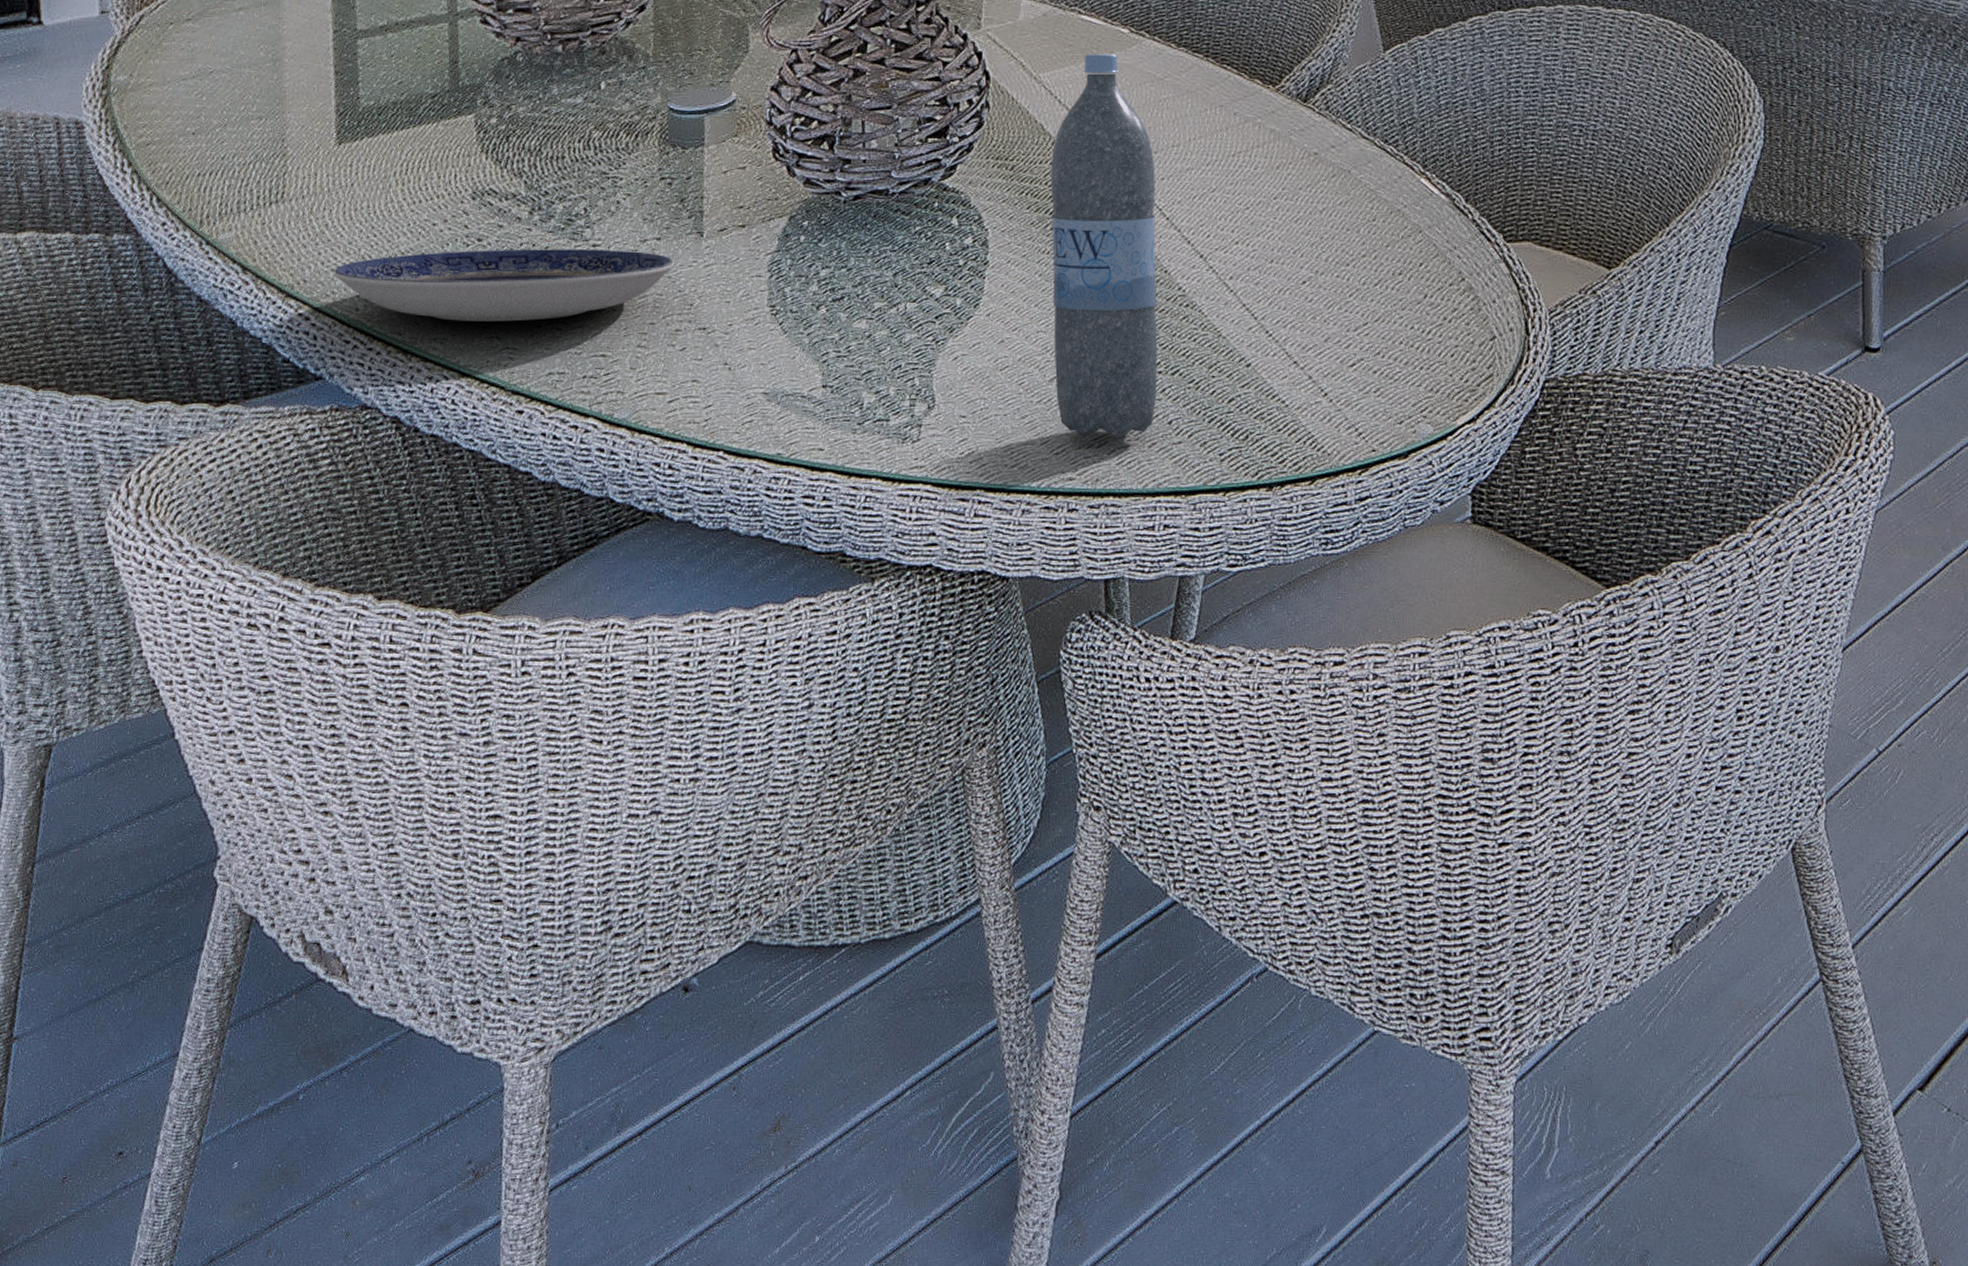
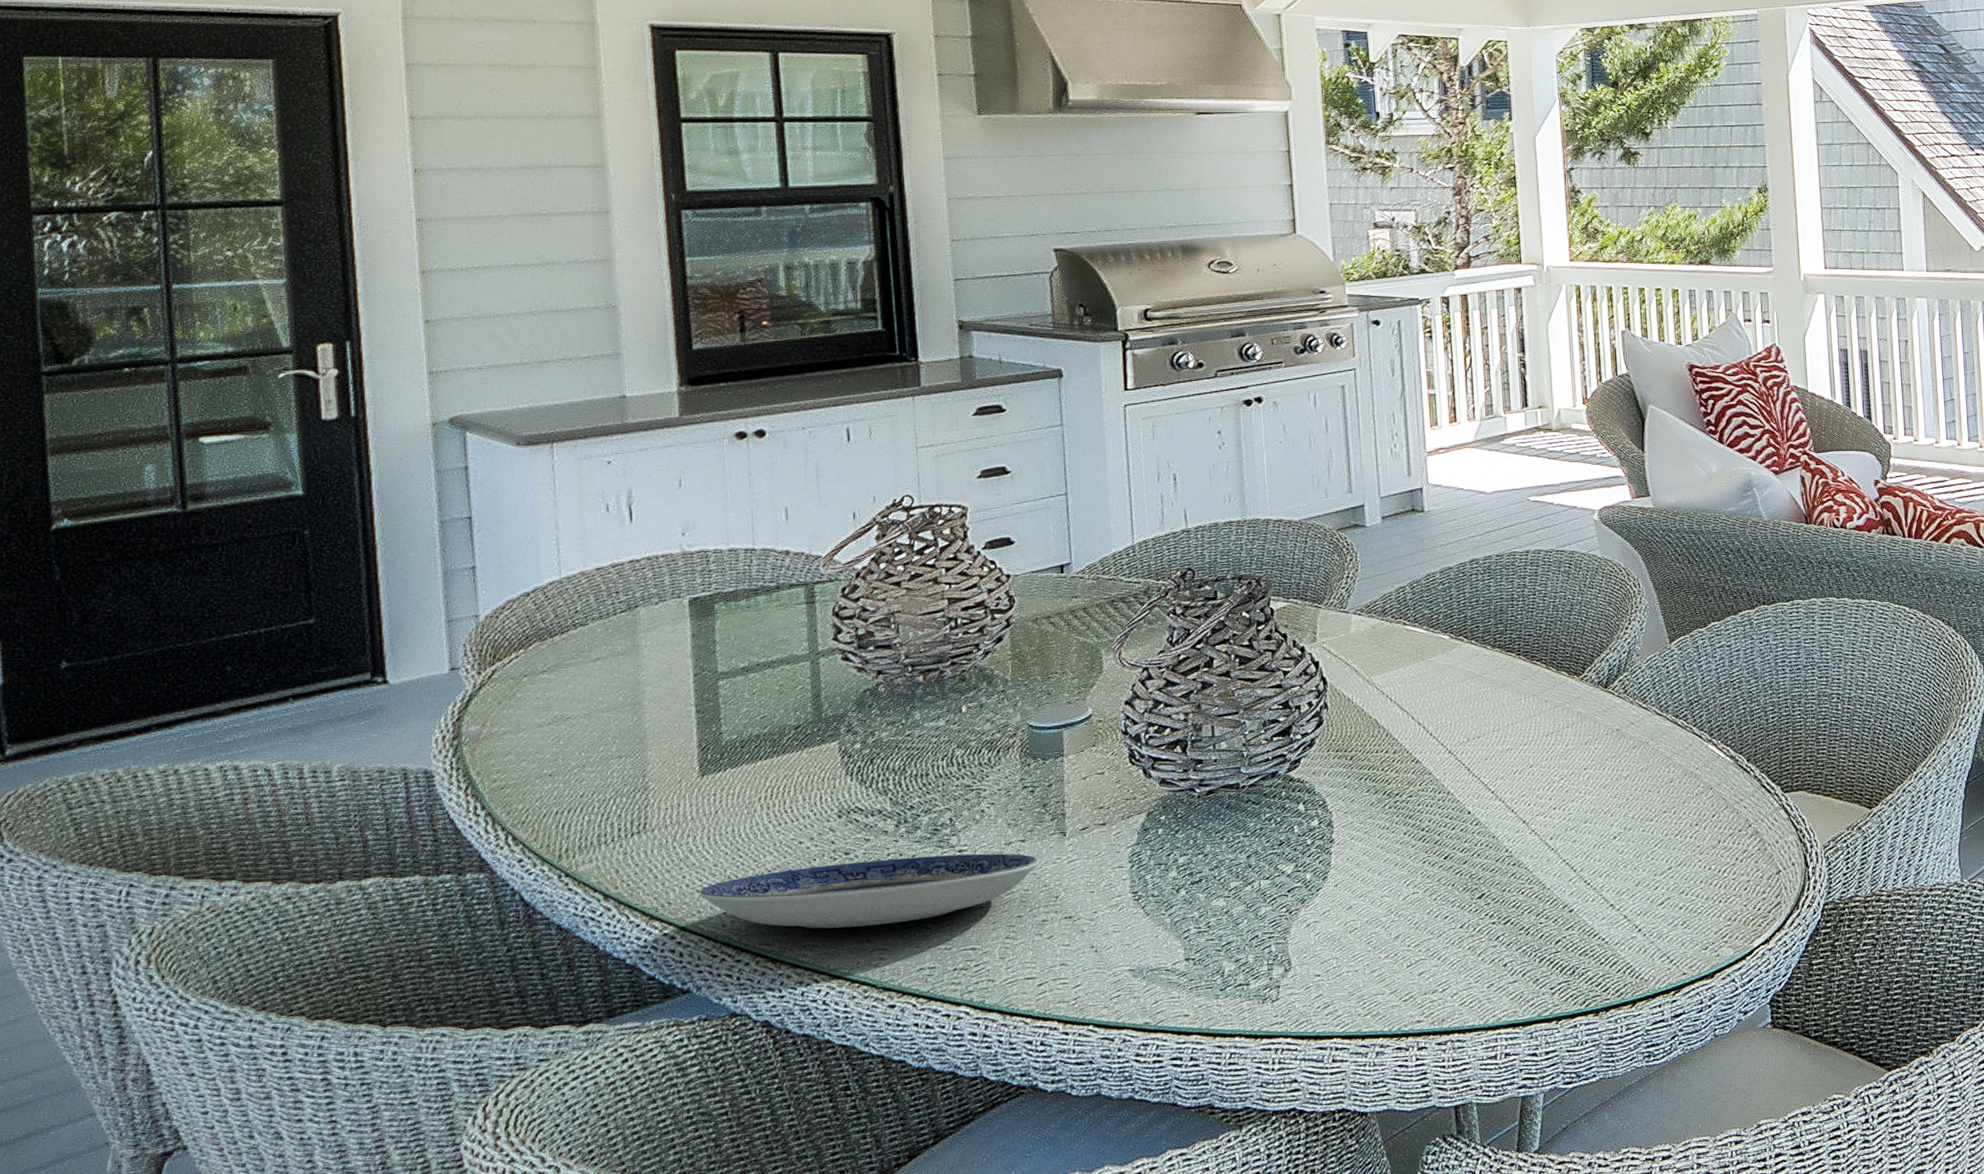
water bottle: present [1051,54,1158,437] -> none [1386,657,1492,984]

